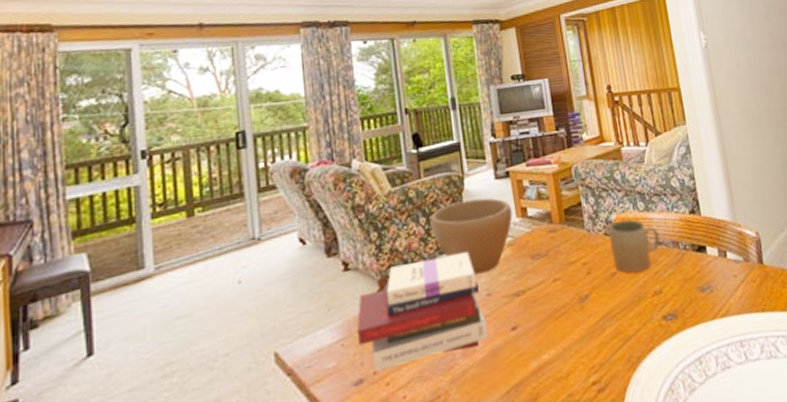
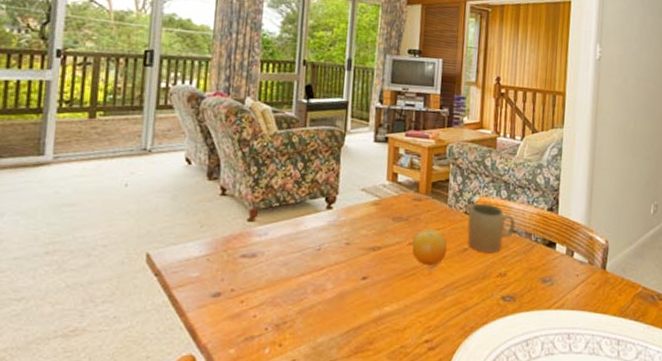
books: present [356,252,489,372] -> none [222,200,341,289]
bowl: present [430,198,513,275] -> none [306,155,384,224]
fruit: none [556,258,595,300] -> present [411,228,448,266]

